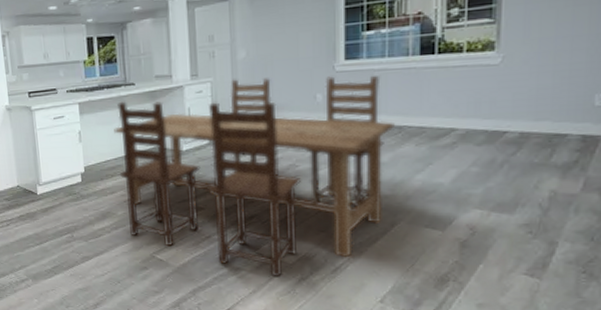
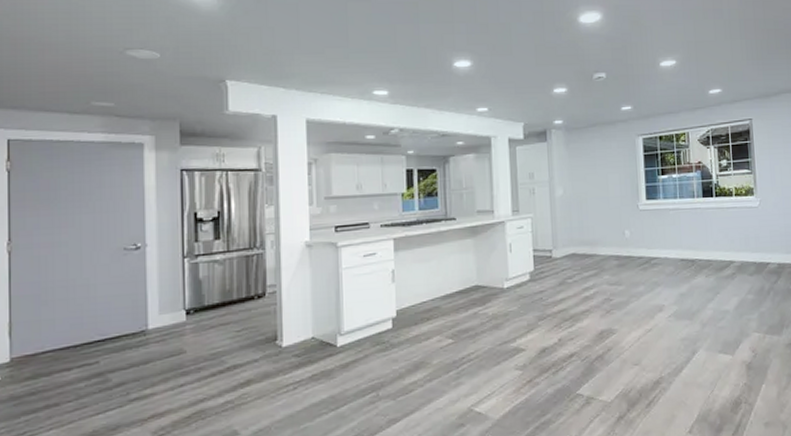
dining table: present [114,75,395,278] -> none [432,214,689,419]

